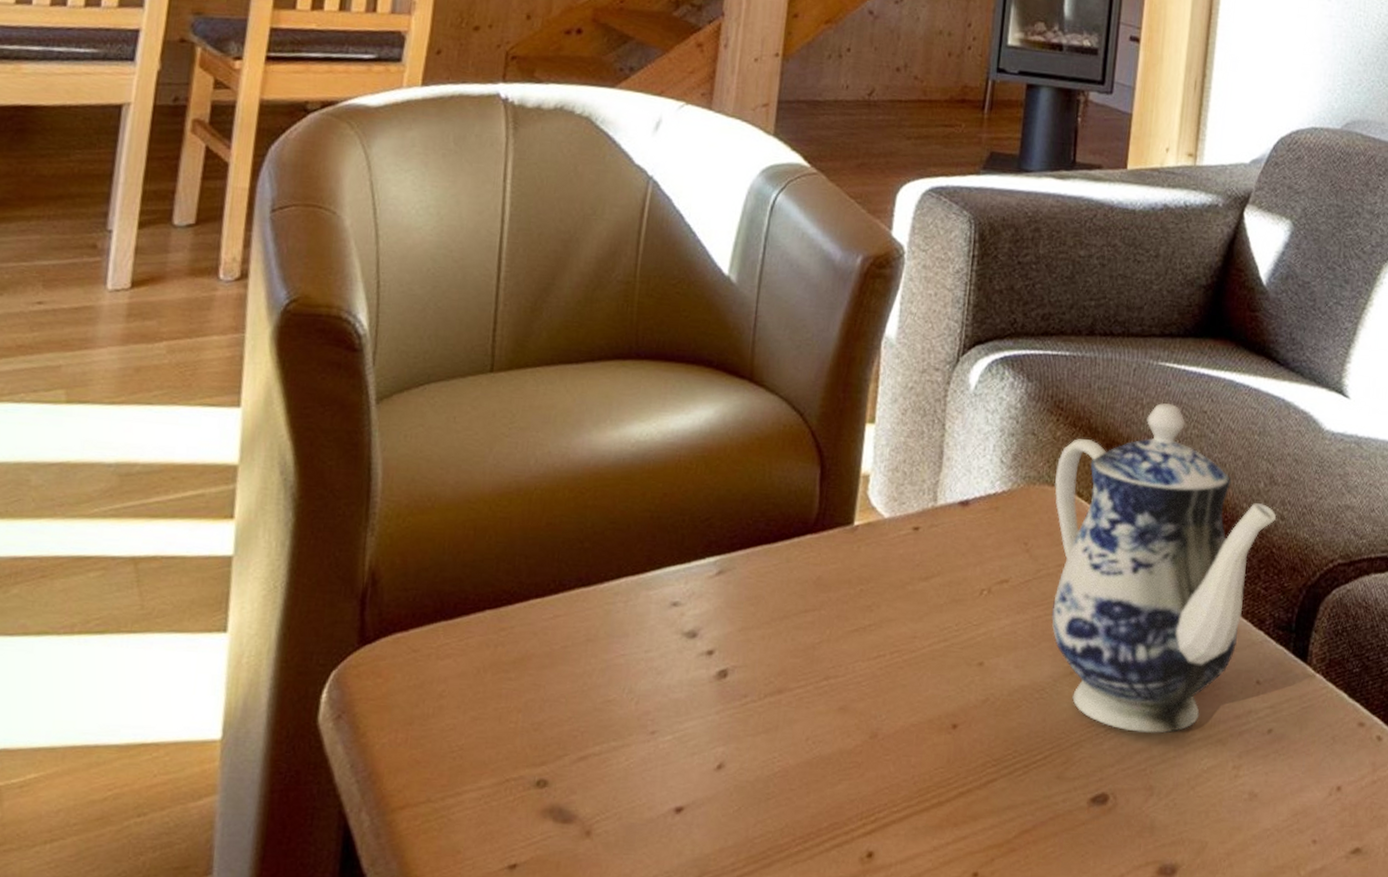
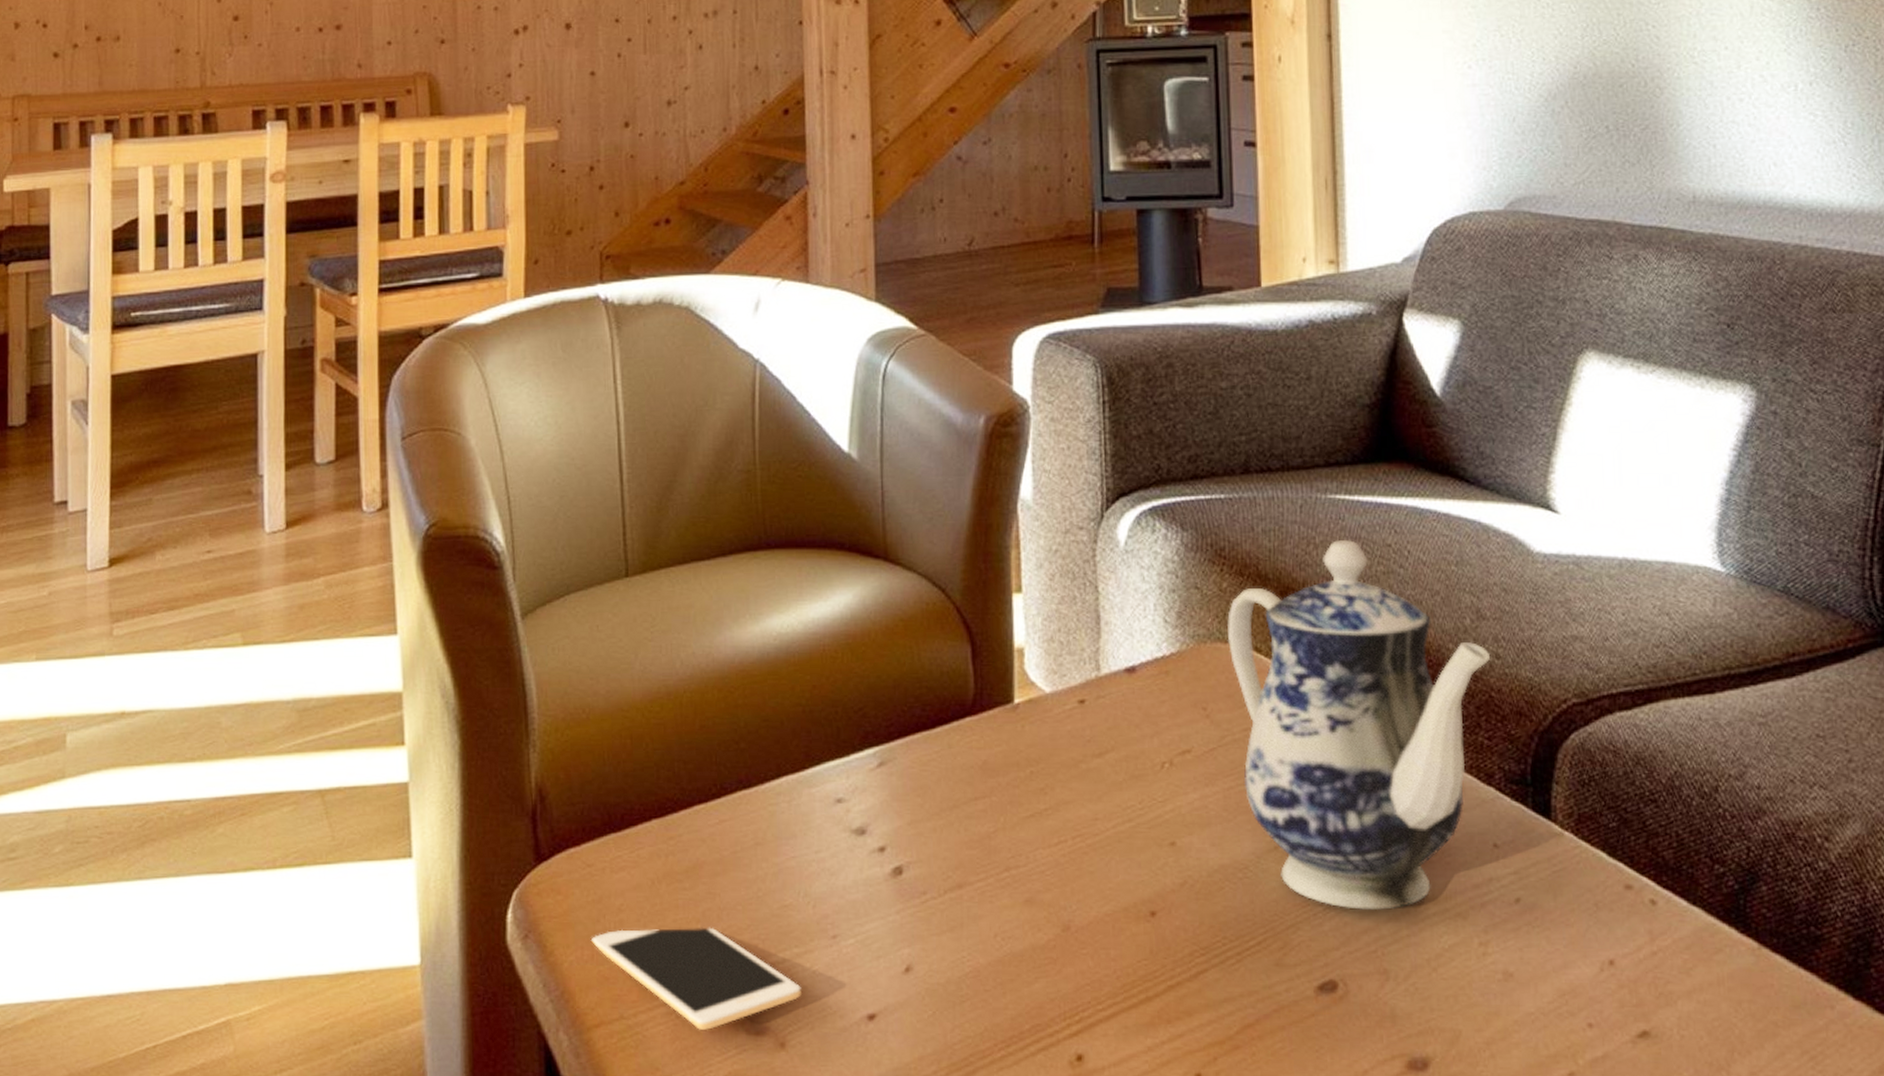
cell phone: none [406,715,614,817] -> present [590,927,802,1031]

